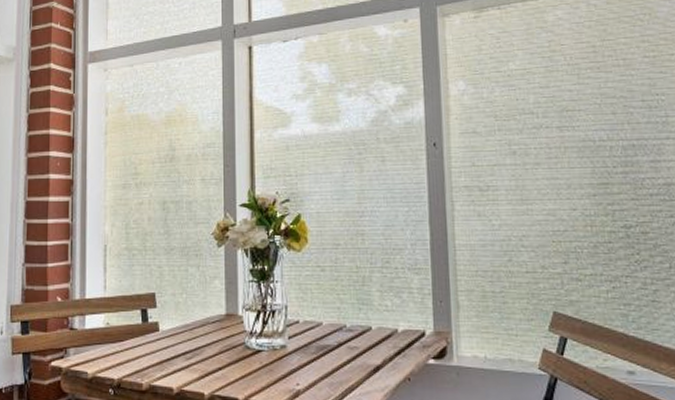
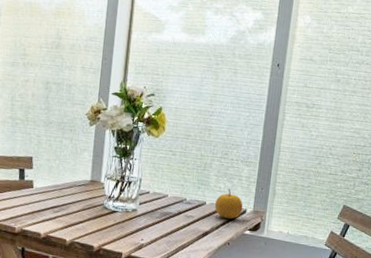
fruit: none [384,305,420,347] -> present [215,188,243,220]

